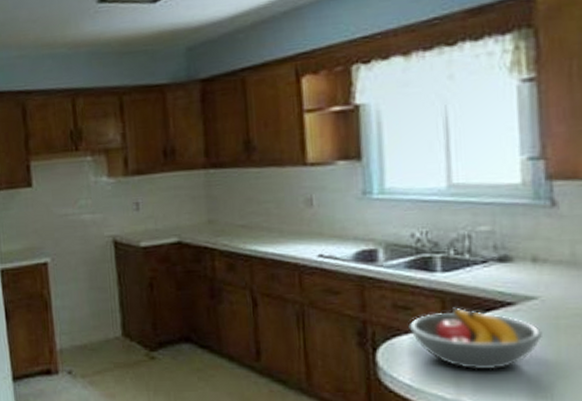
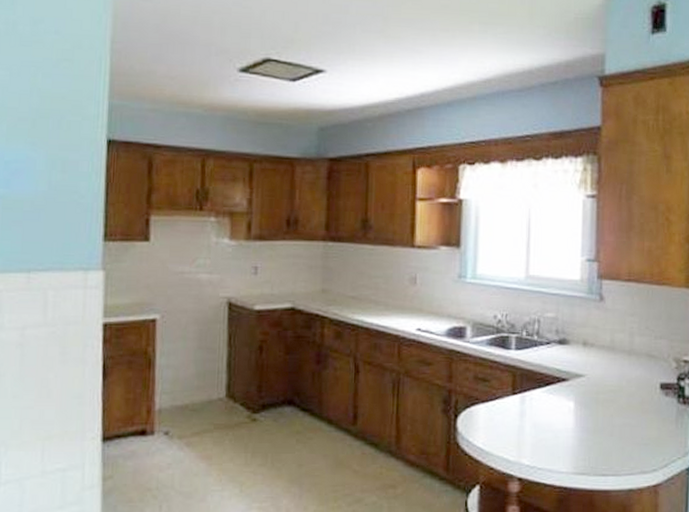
fruit bowl: present [408,307,542,370] -> none [485,381,586,436]

